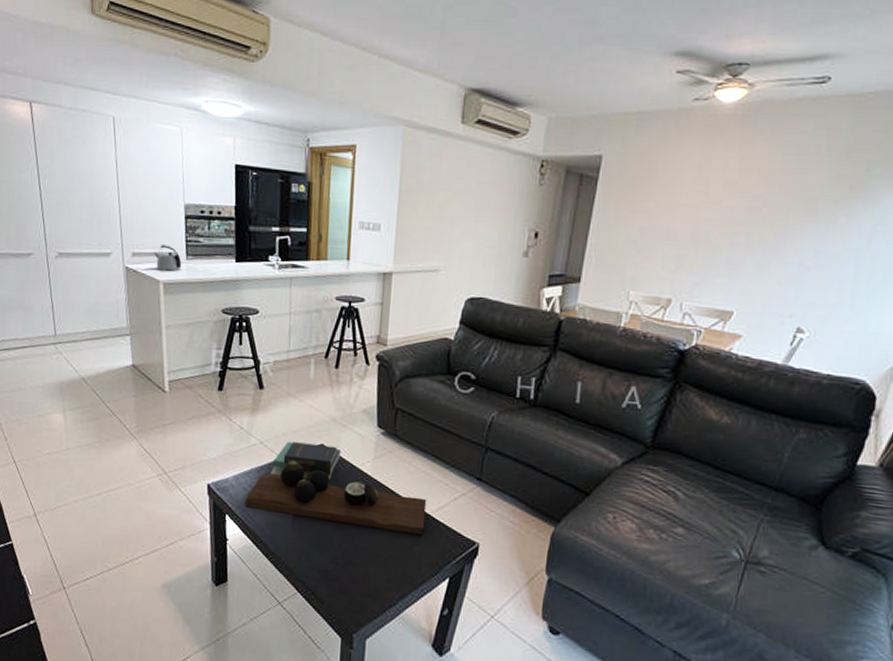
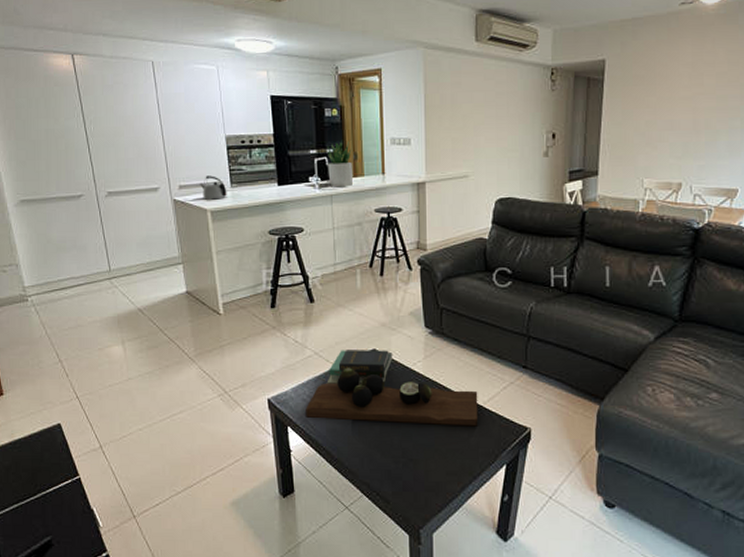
planter: none [289,219,317,271] -> present [328,139,354,188]

